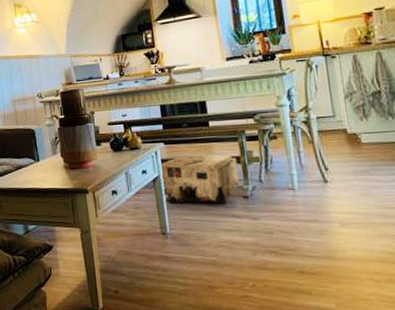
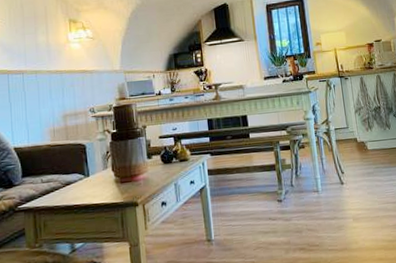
pouf: present [159,154,240,204] -> none [206,163,275,211]

